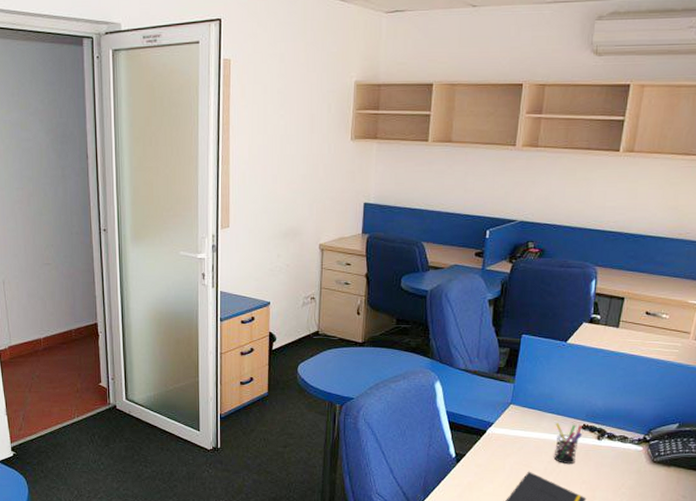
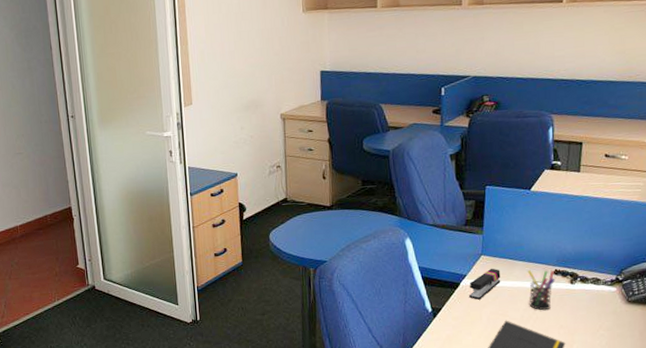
stapler: none [494,418,528,449] -> present [469,268,501,300]

